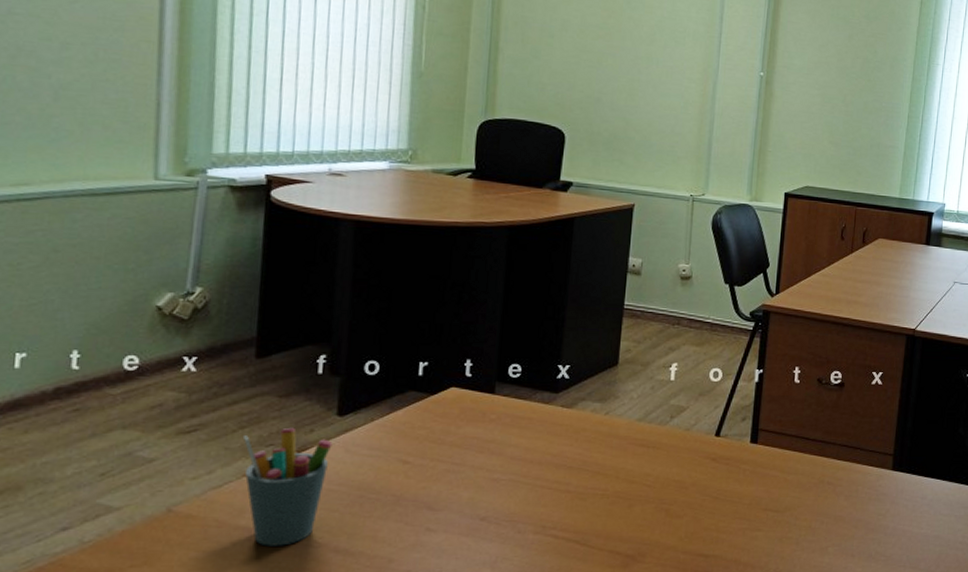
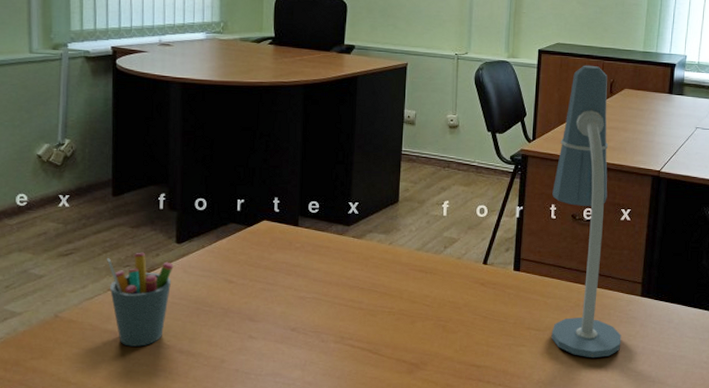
desk lamp: none [791,211,870,542] -> present [551,65,622,358]

